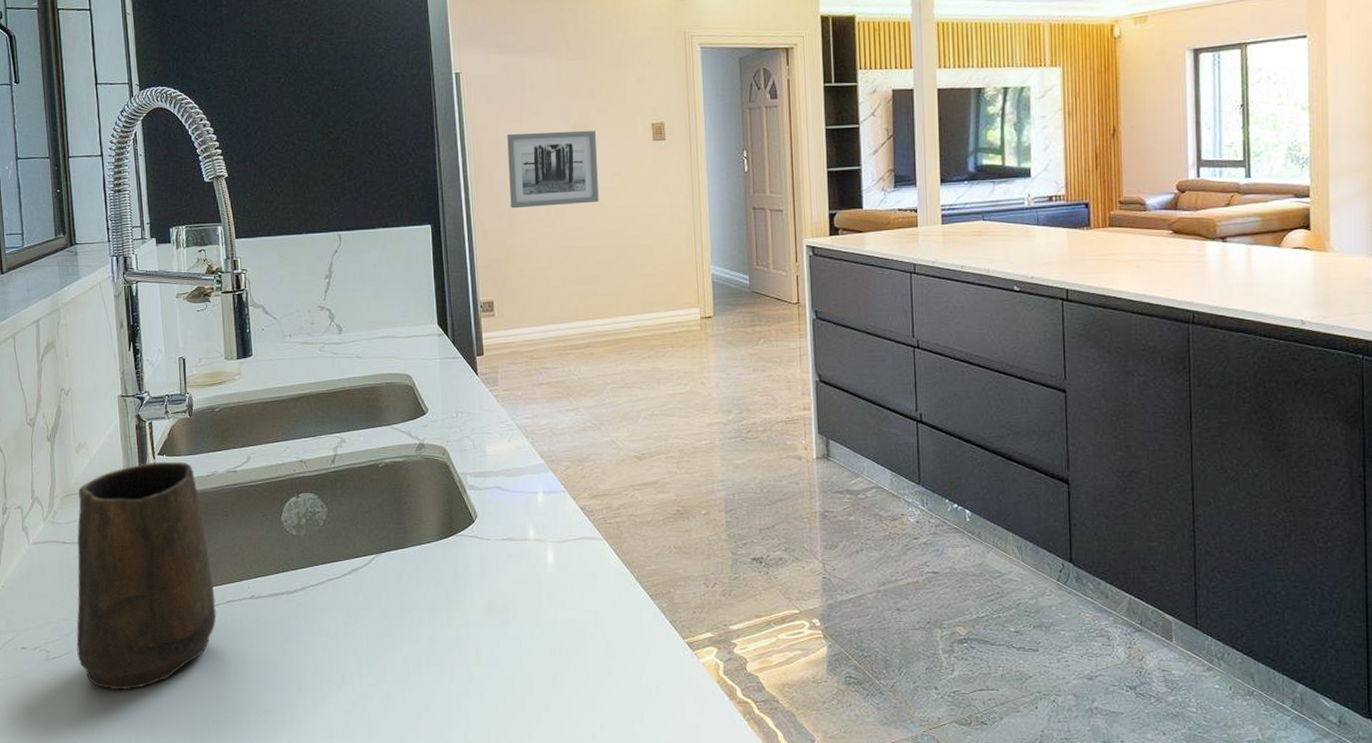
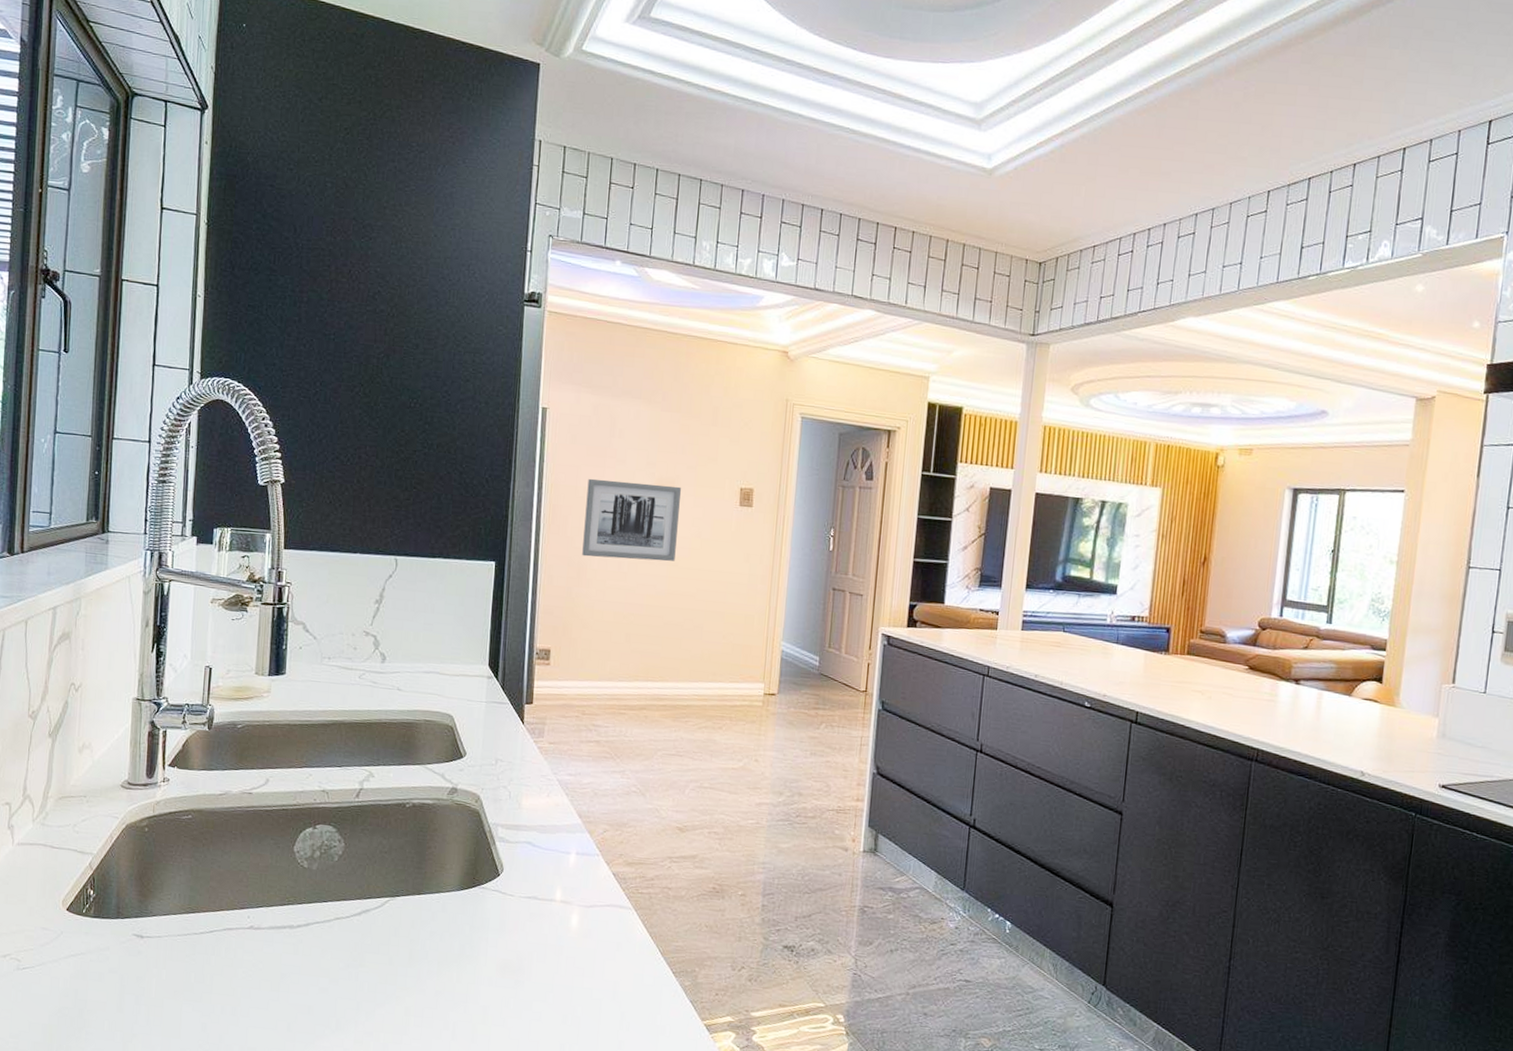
mug: present [76,461,216,690] -> none [51,773,211,1010]

